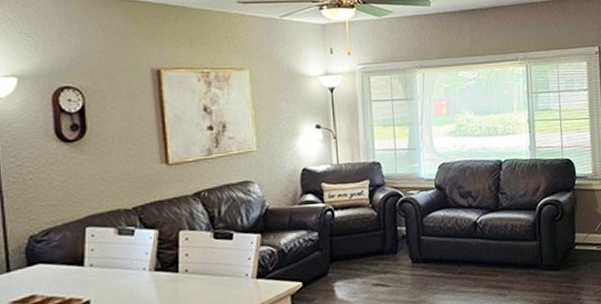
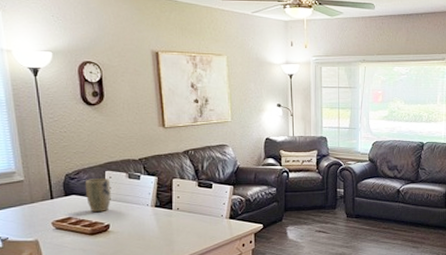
plant pot: none [56,237,93,286] -> present [85,178,111,213]

